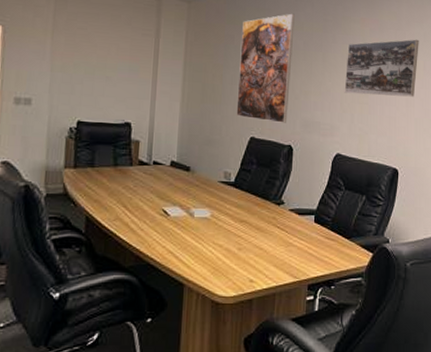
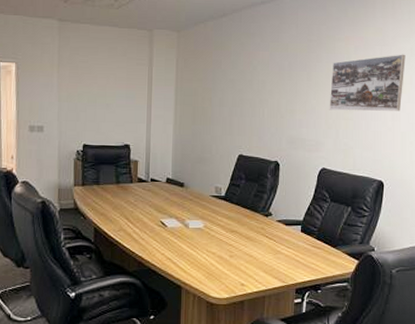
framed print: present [236,13,295,123] -> none [225,36,279,141]

